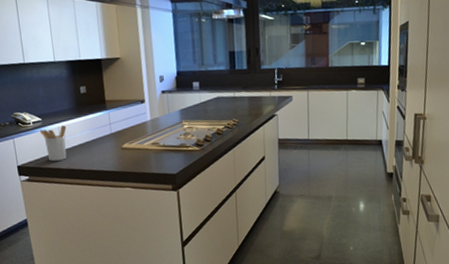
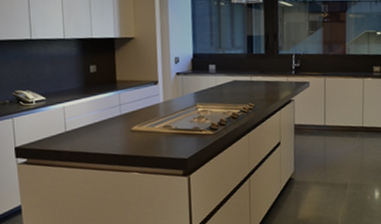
utensil holder: present [39,125,67,162] -> none [42,105,73,143]

